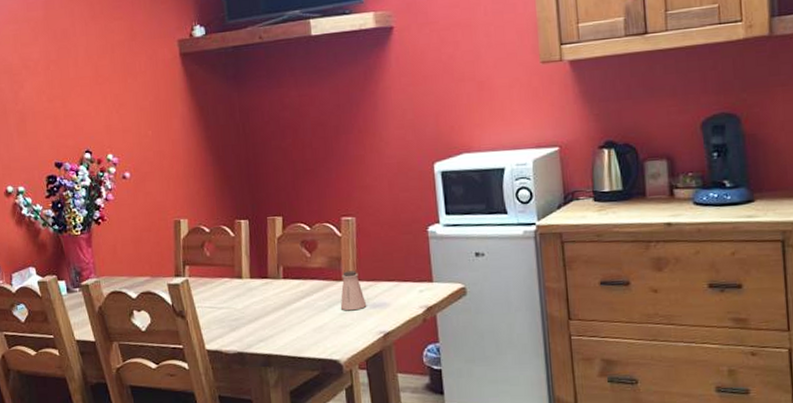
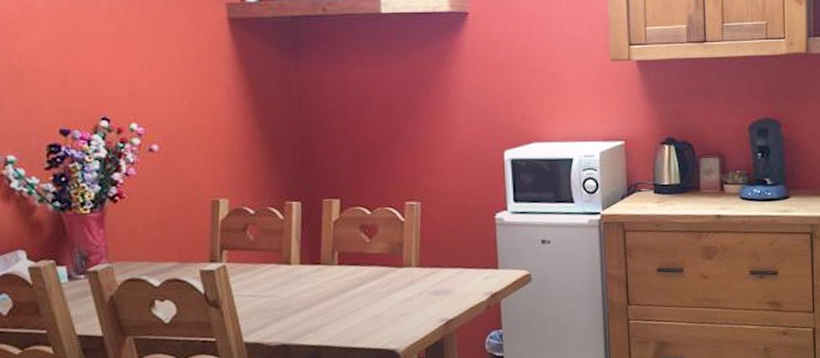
saltshaker: present [340,270,367,311] -> none [400,257,429,299]

